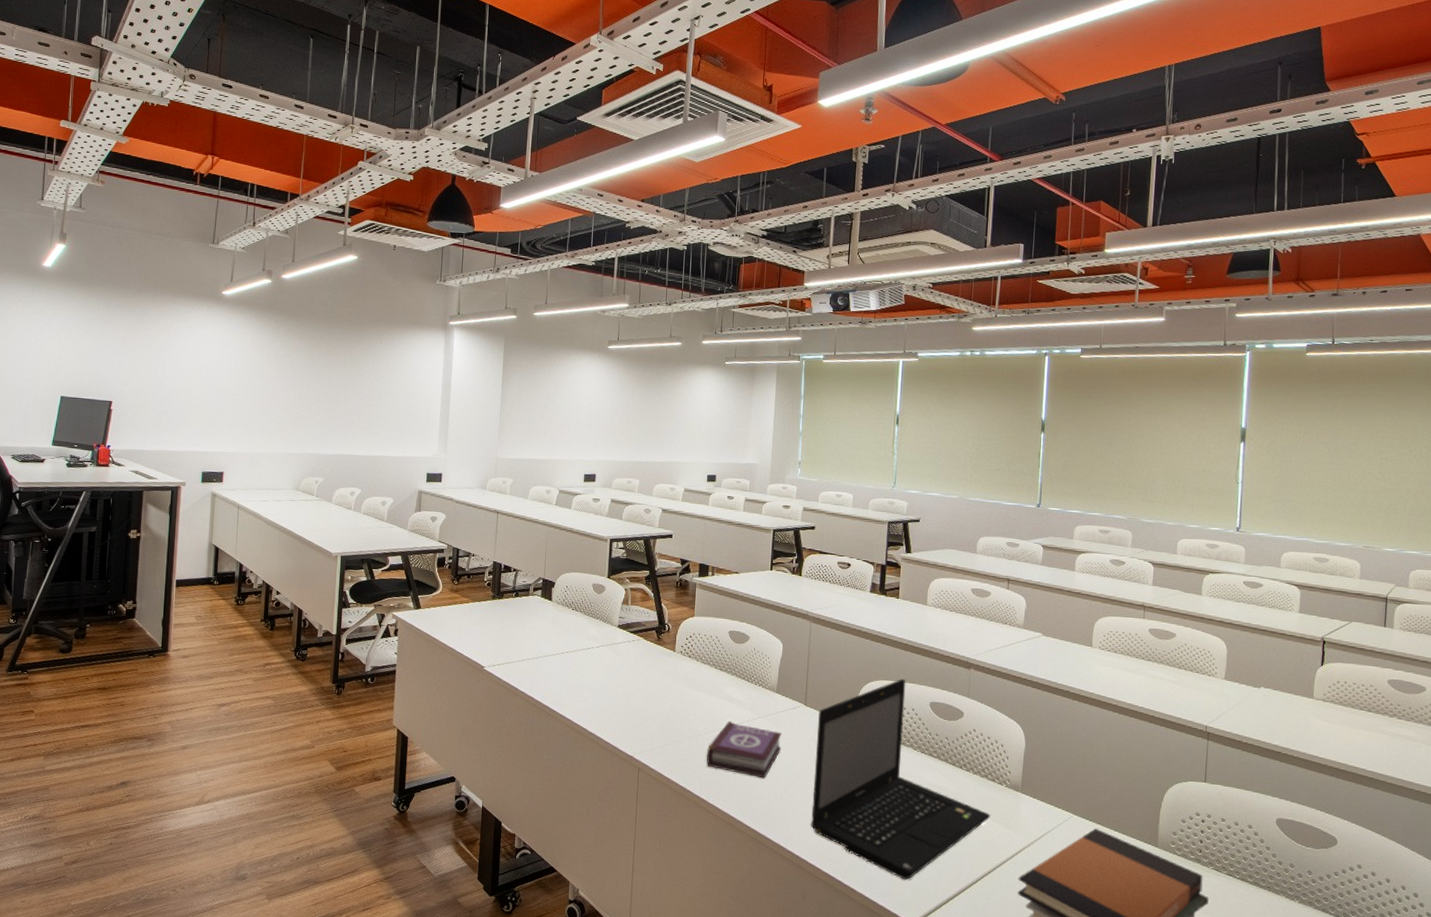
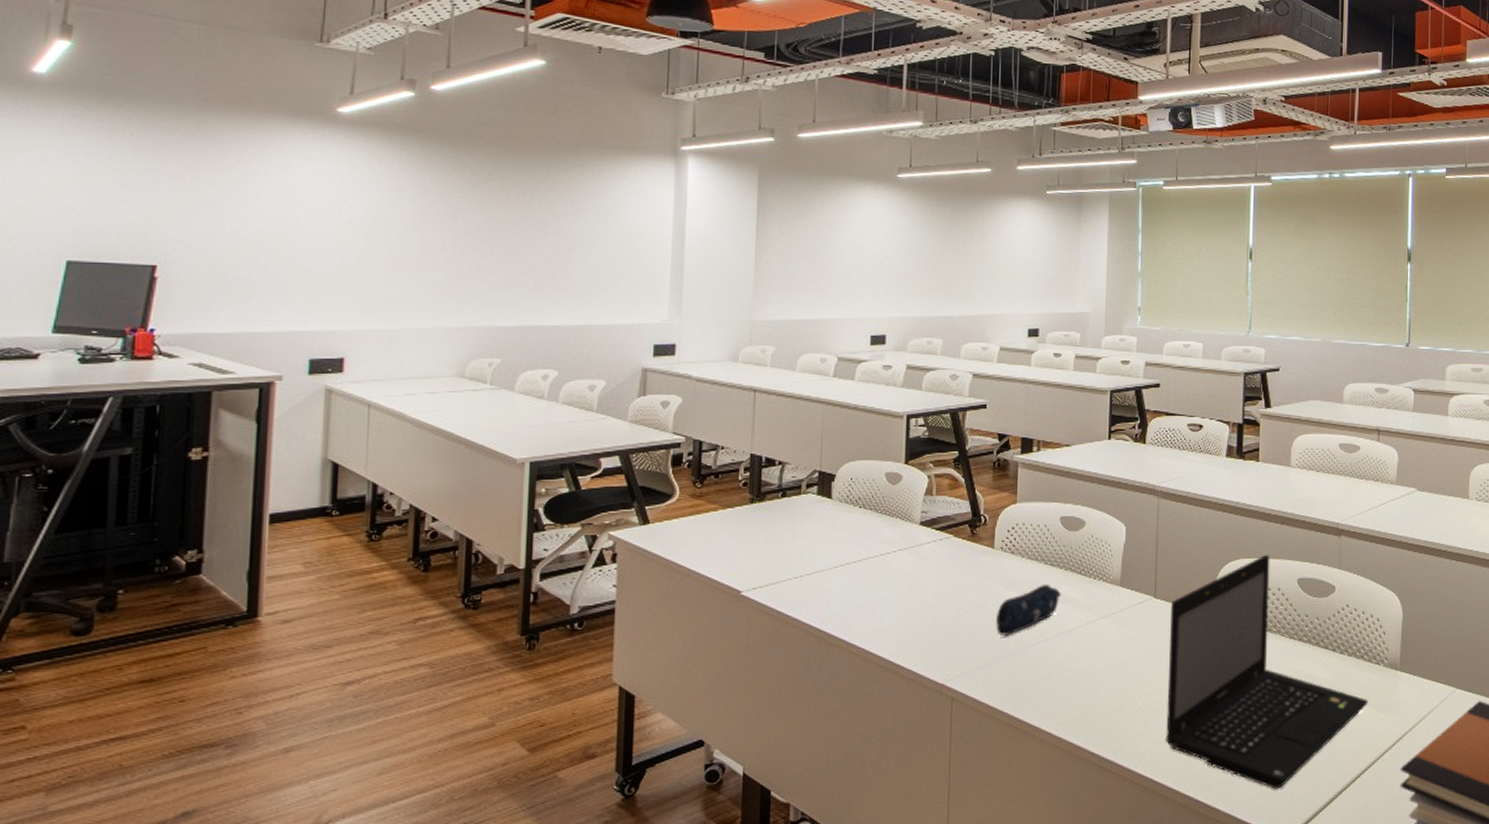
pencil case: none [675,685,728,724] -> present [996,585,1061,637]
book: present [706,721,782,779] -> none [1036,627,1128,692]

